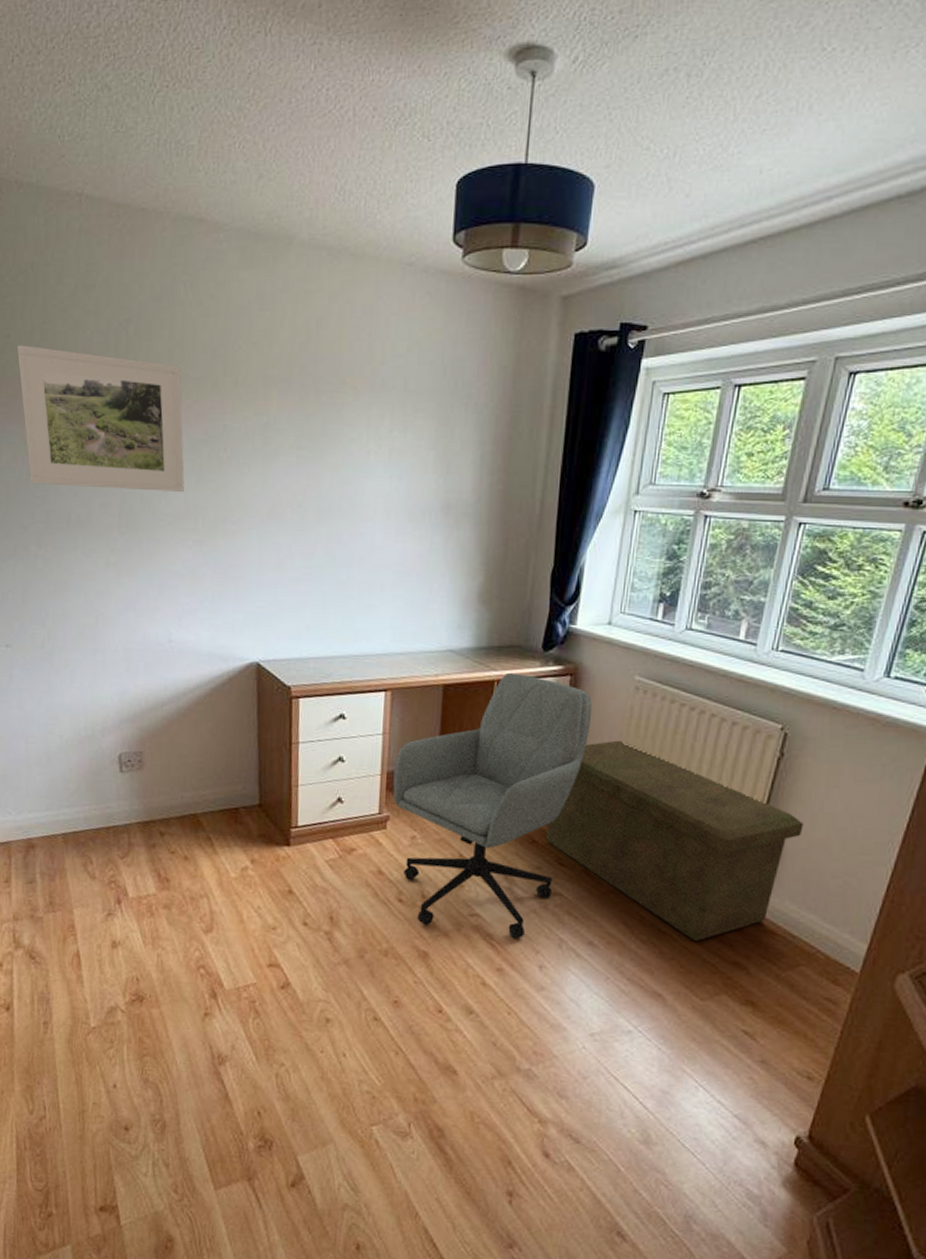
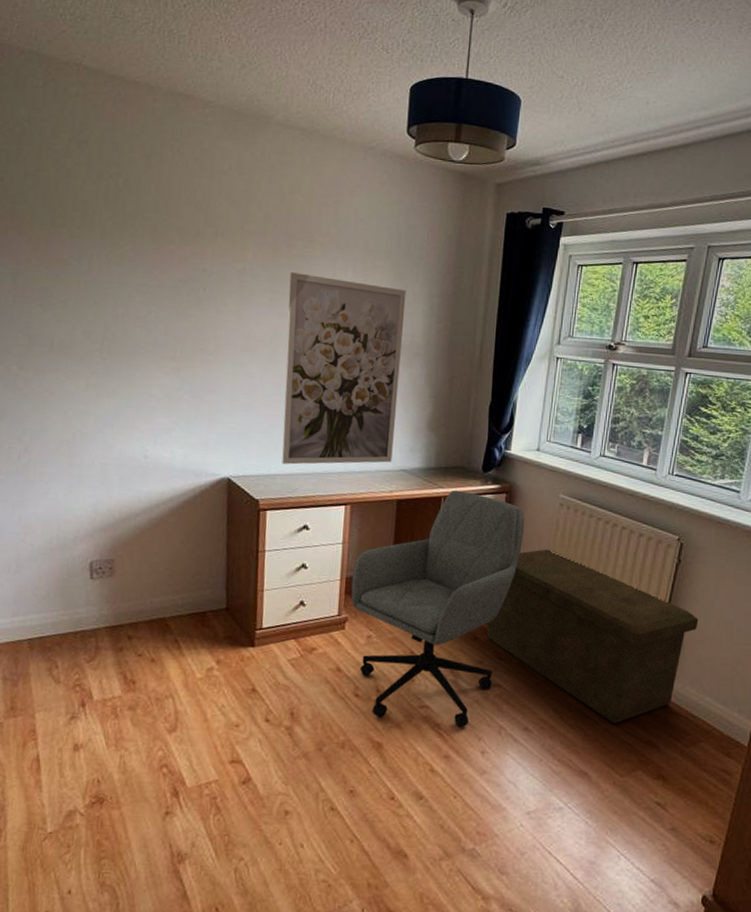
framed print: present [17,345,185,492] -> none [9,187,166,324]
wall art: none [314,424,453,647] -> present [282,272,407,465]

